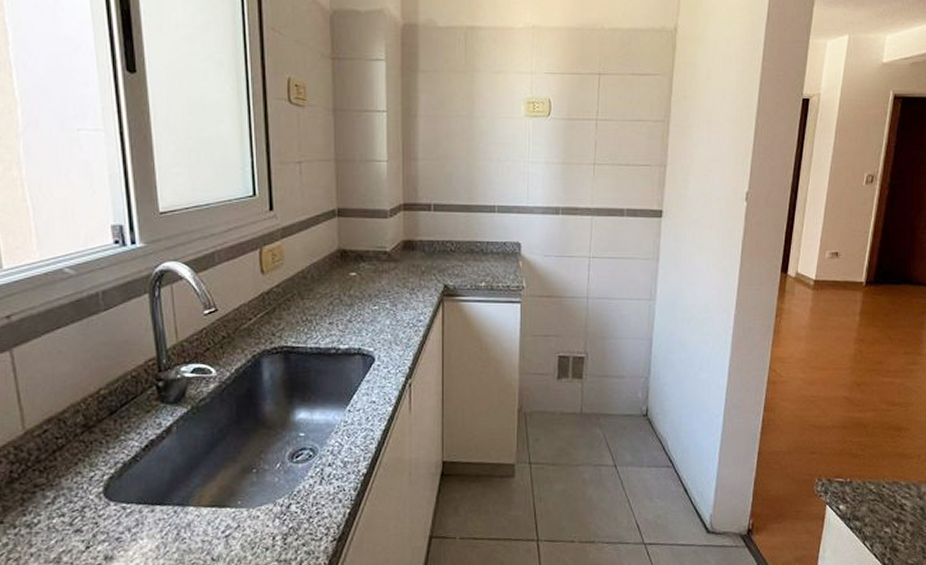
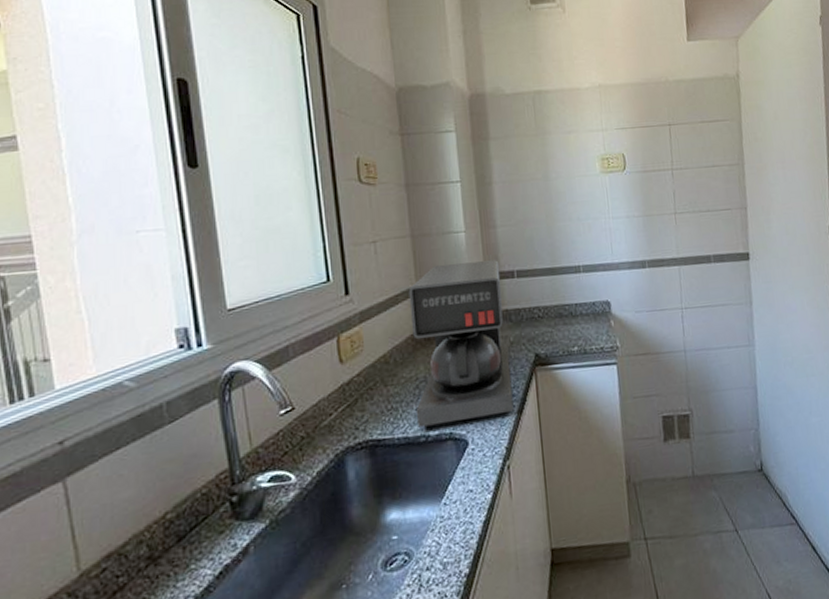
coffee maker: none [328,192,420,341] -> present [408,260,514,428]

